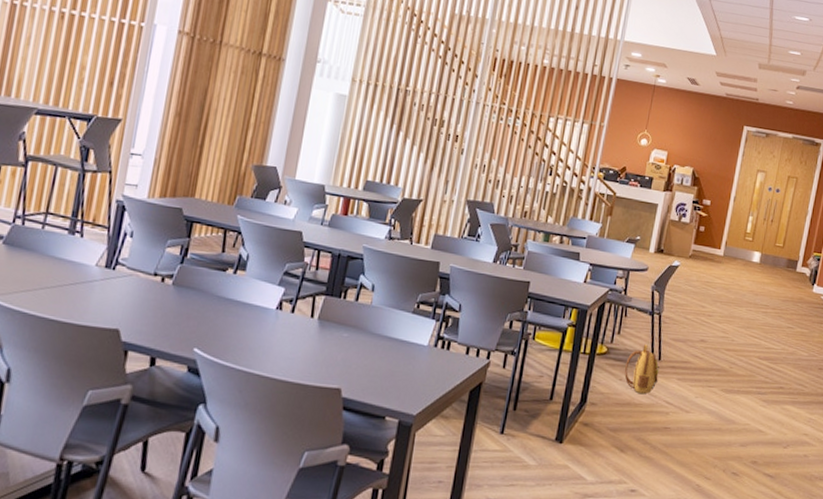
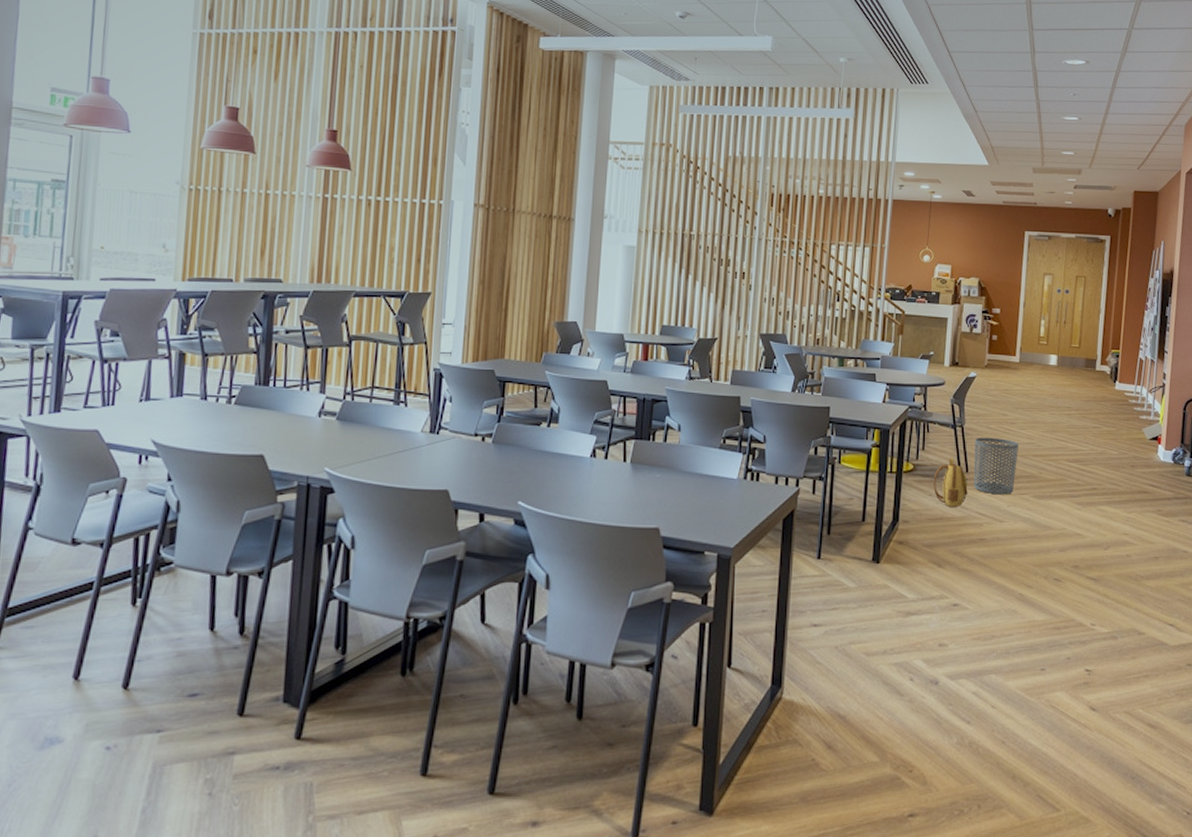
waste bin: none [665,326,714,386] -> present [974,437,1019,495]

